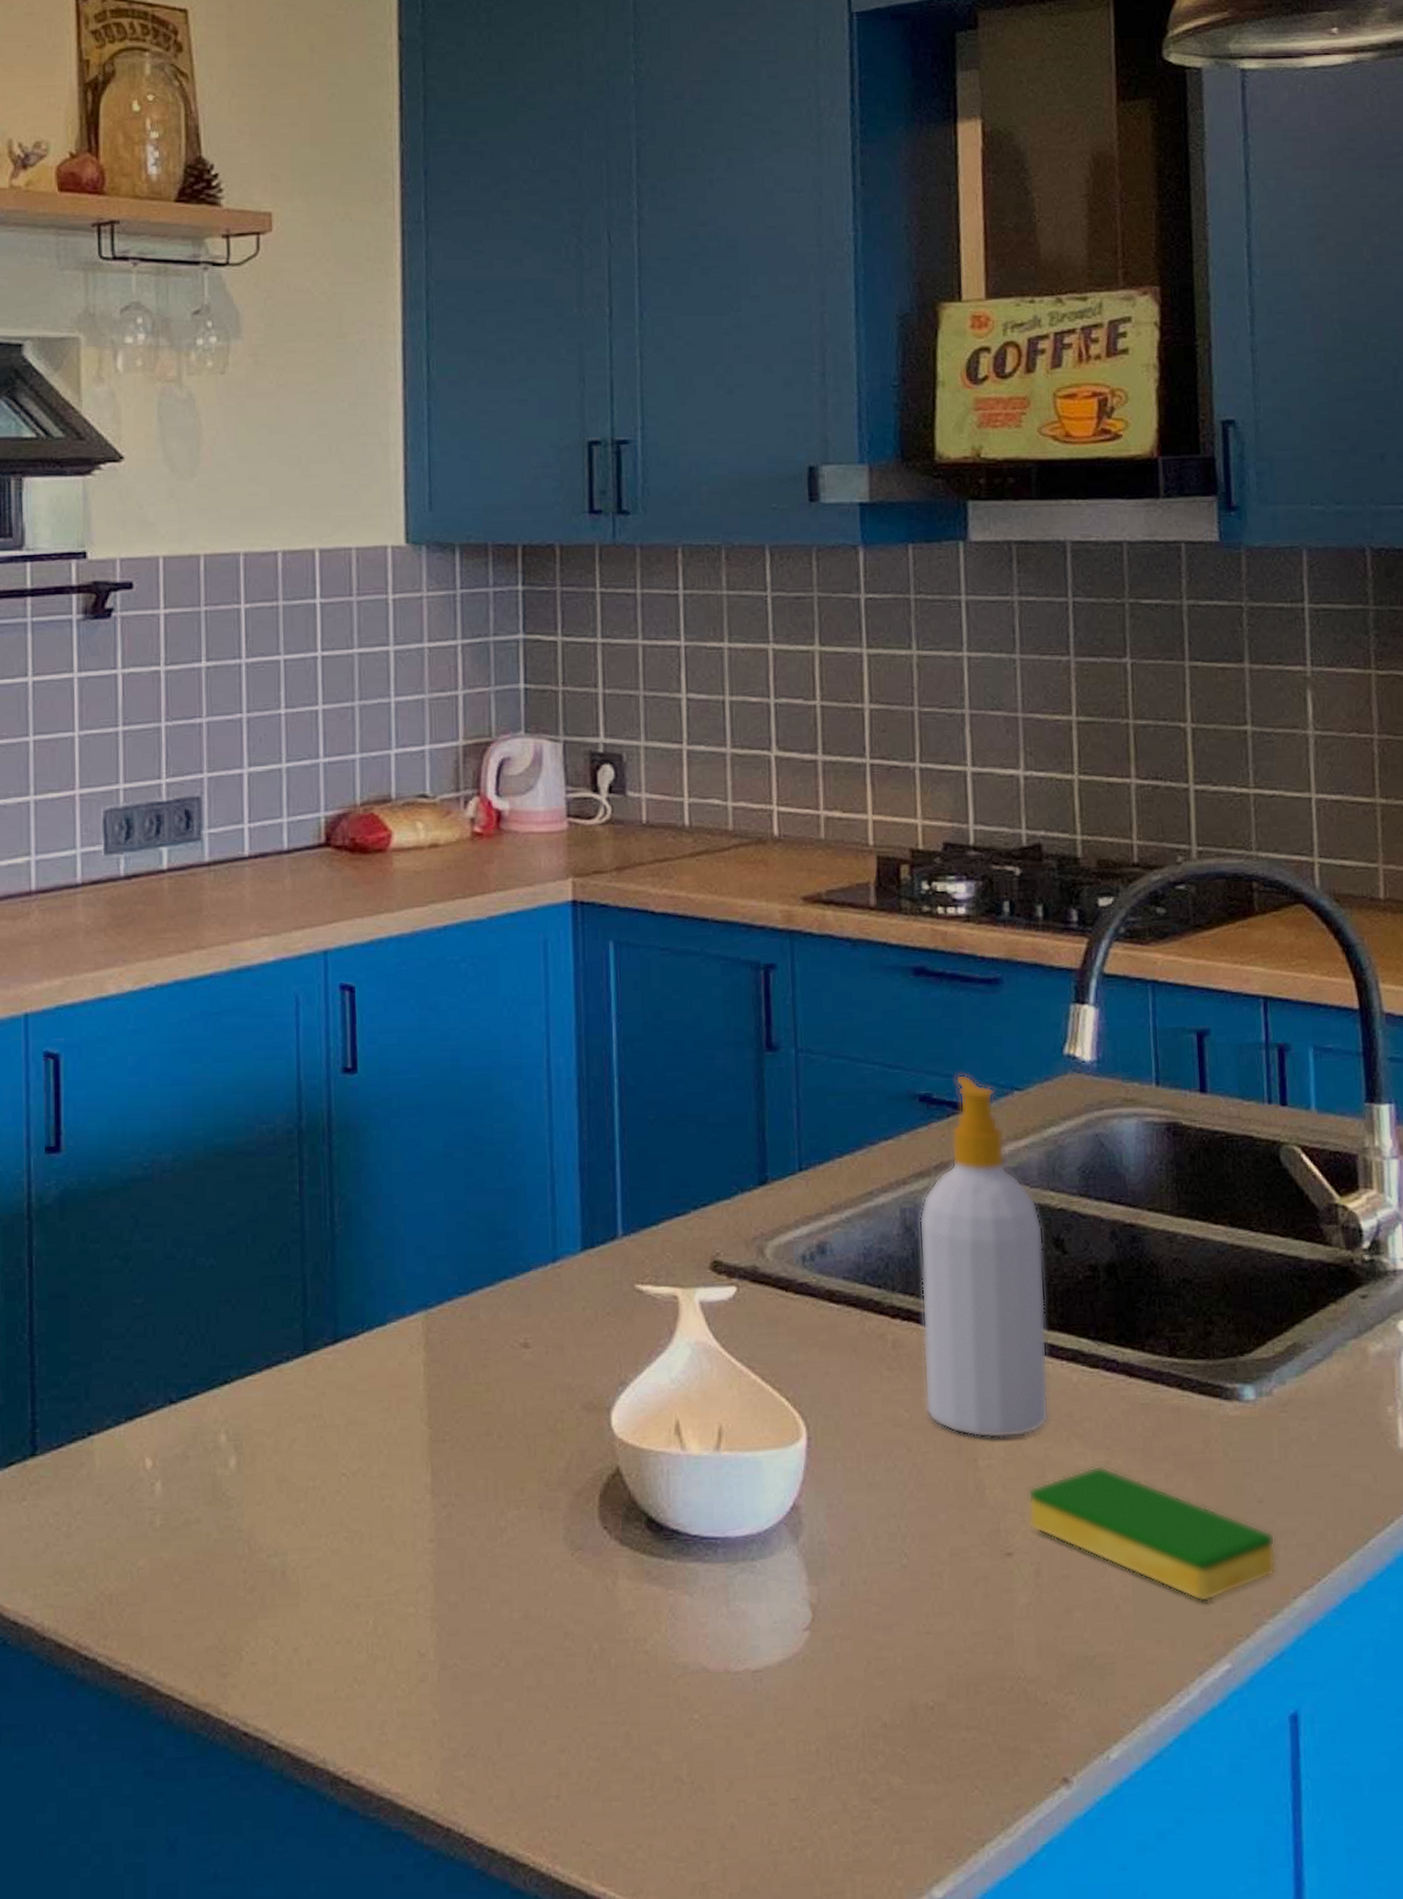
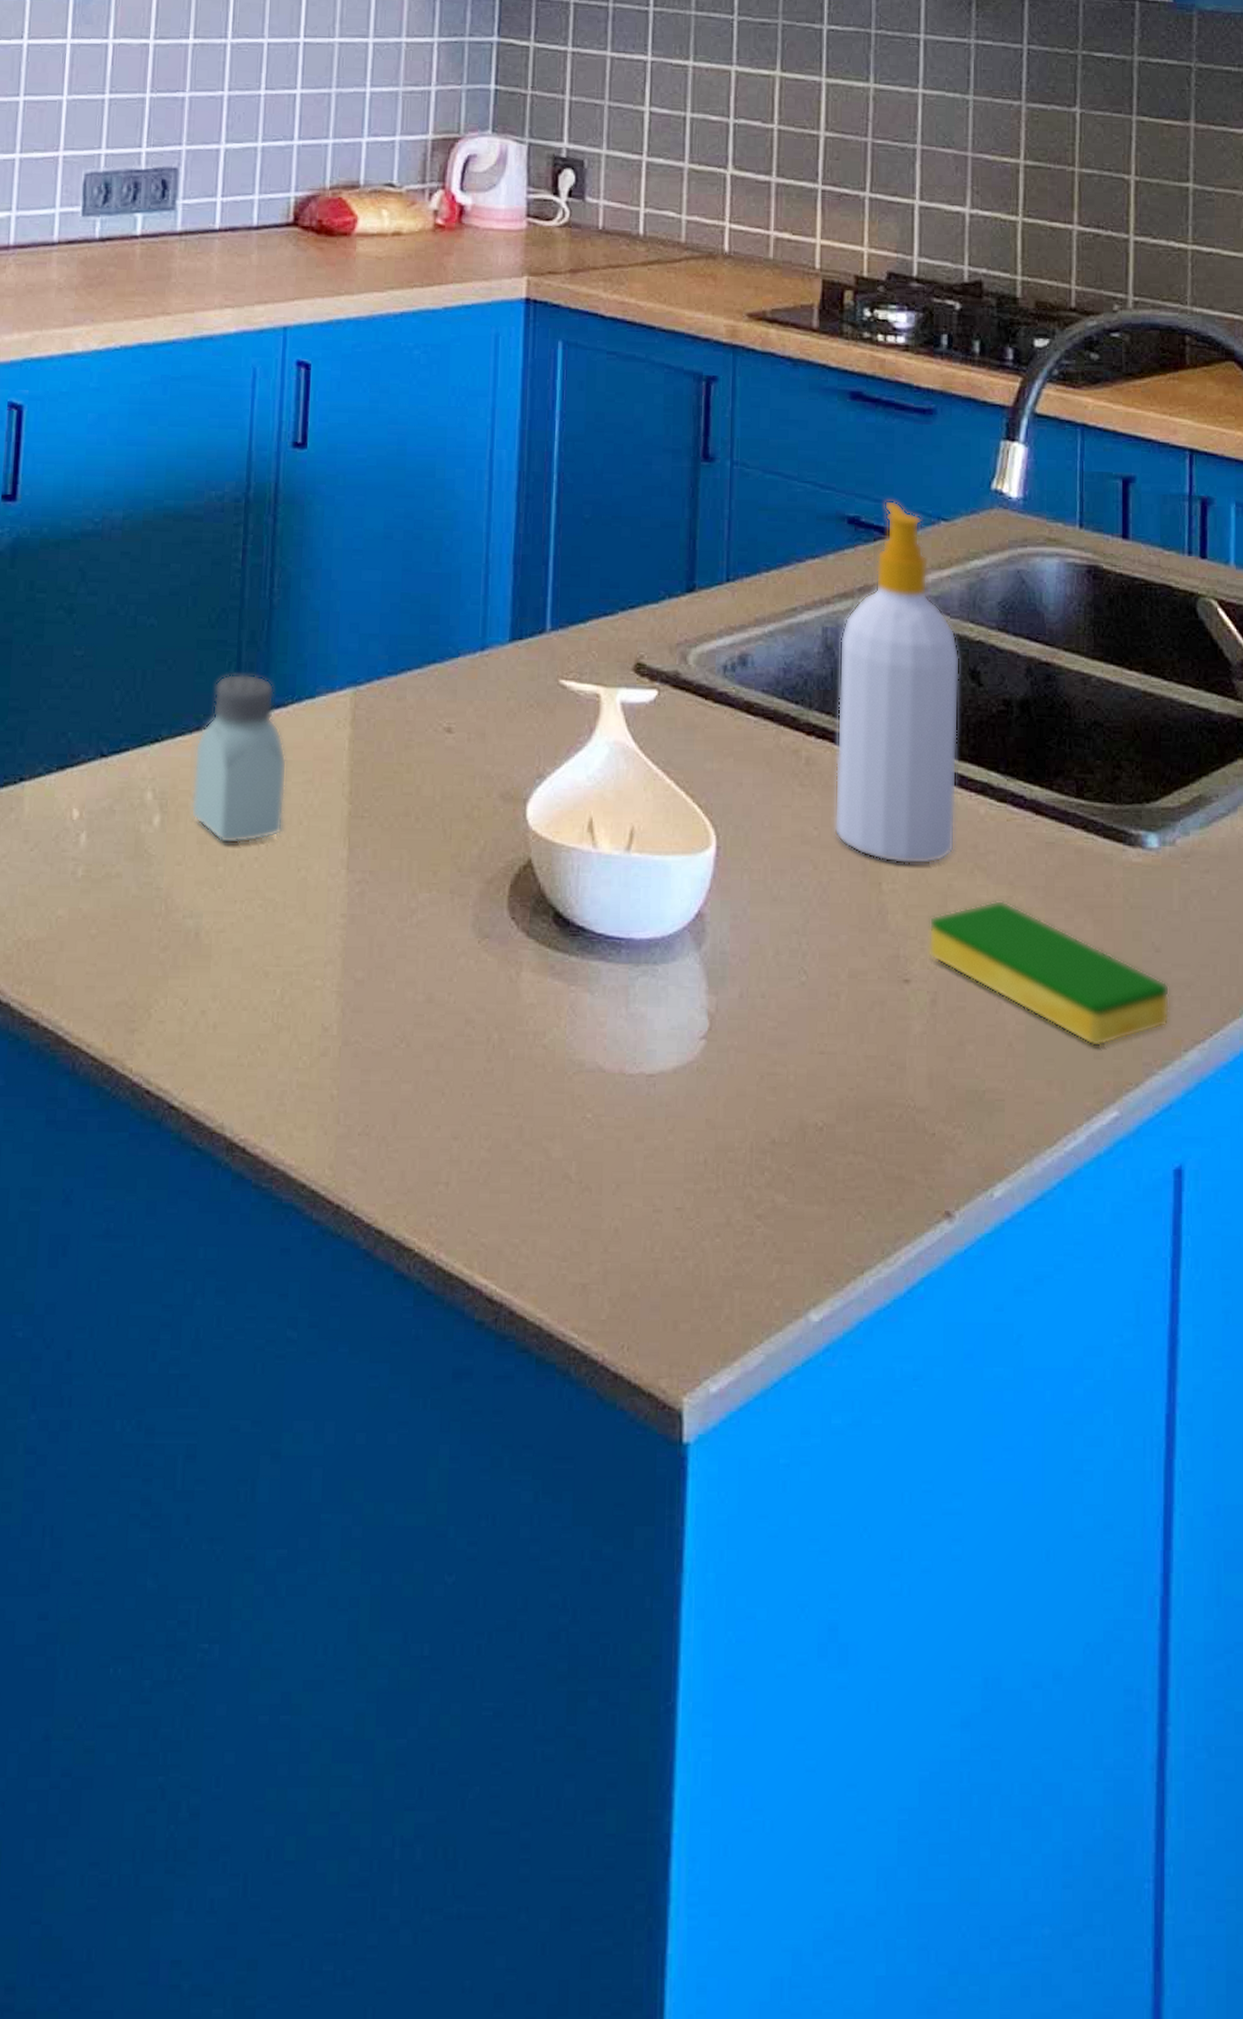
saltshaker: none [266,1306,363,1480] -> present [190,673,287,844]

